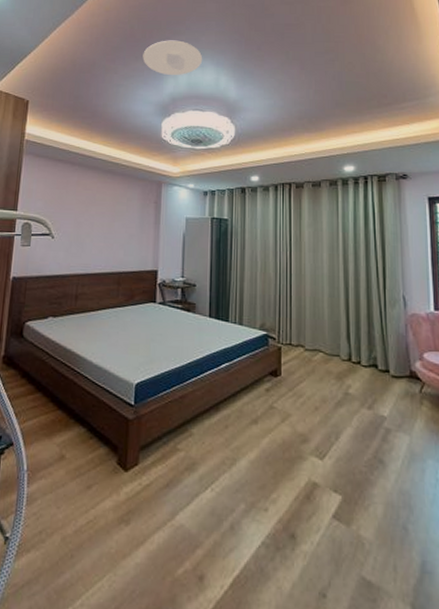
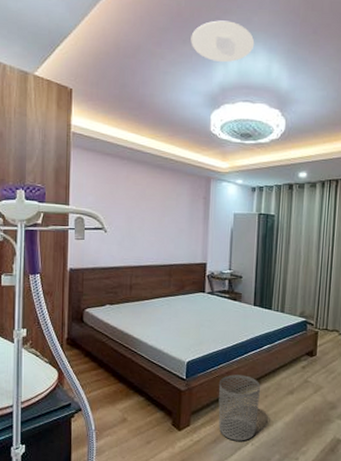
waste bin: none [171,399,219,486] -> present [218,374,260,441]

